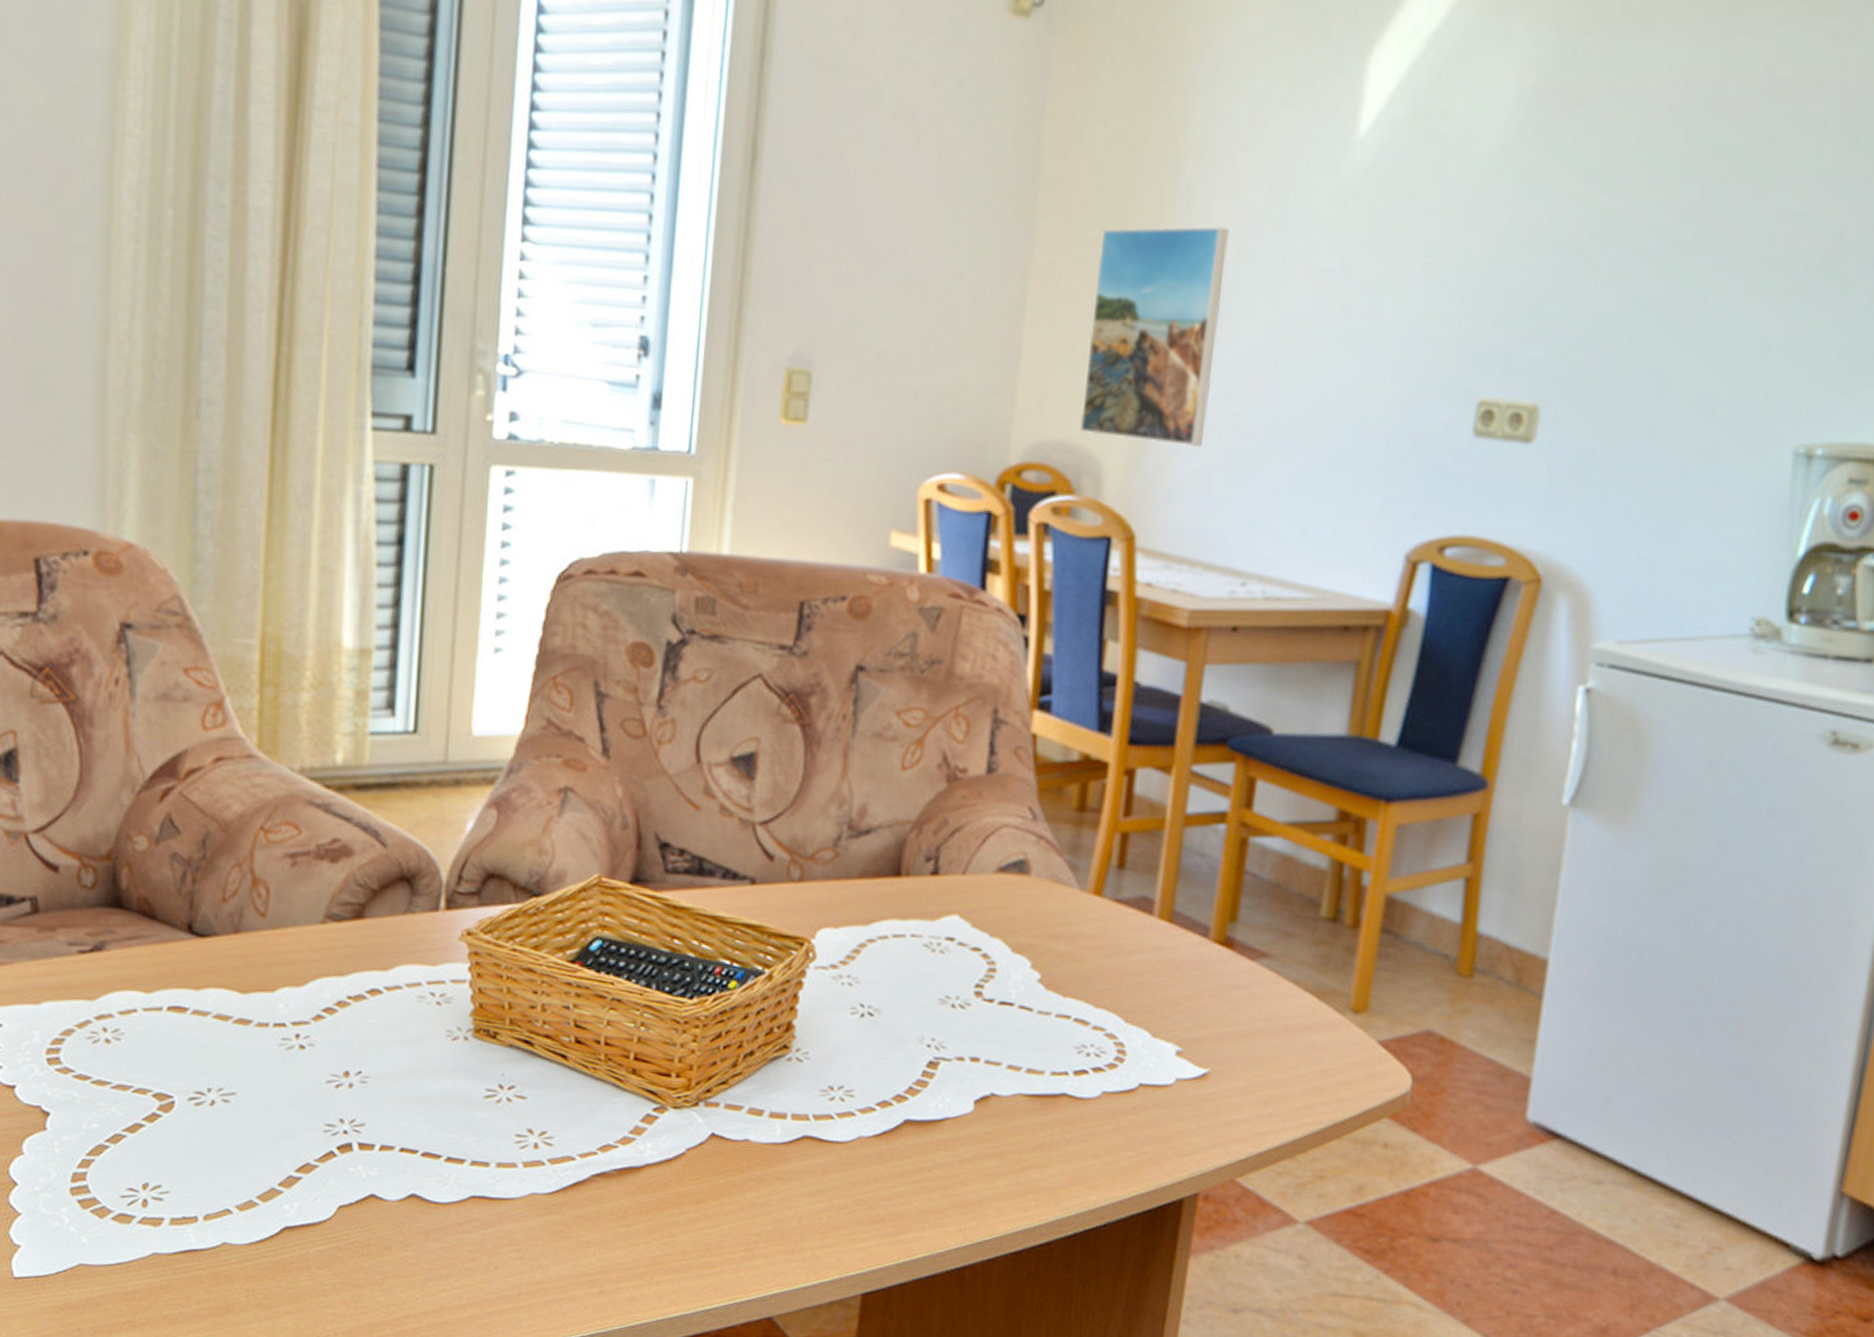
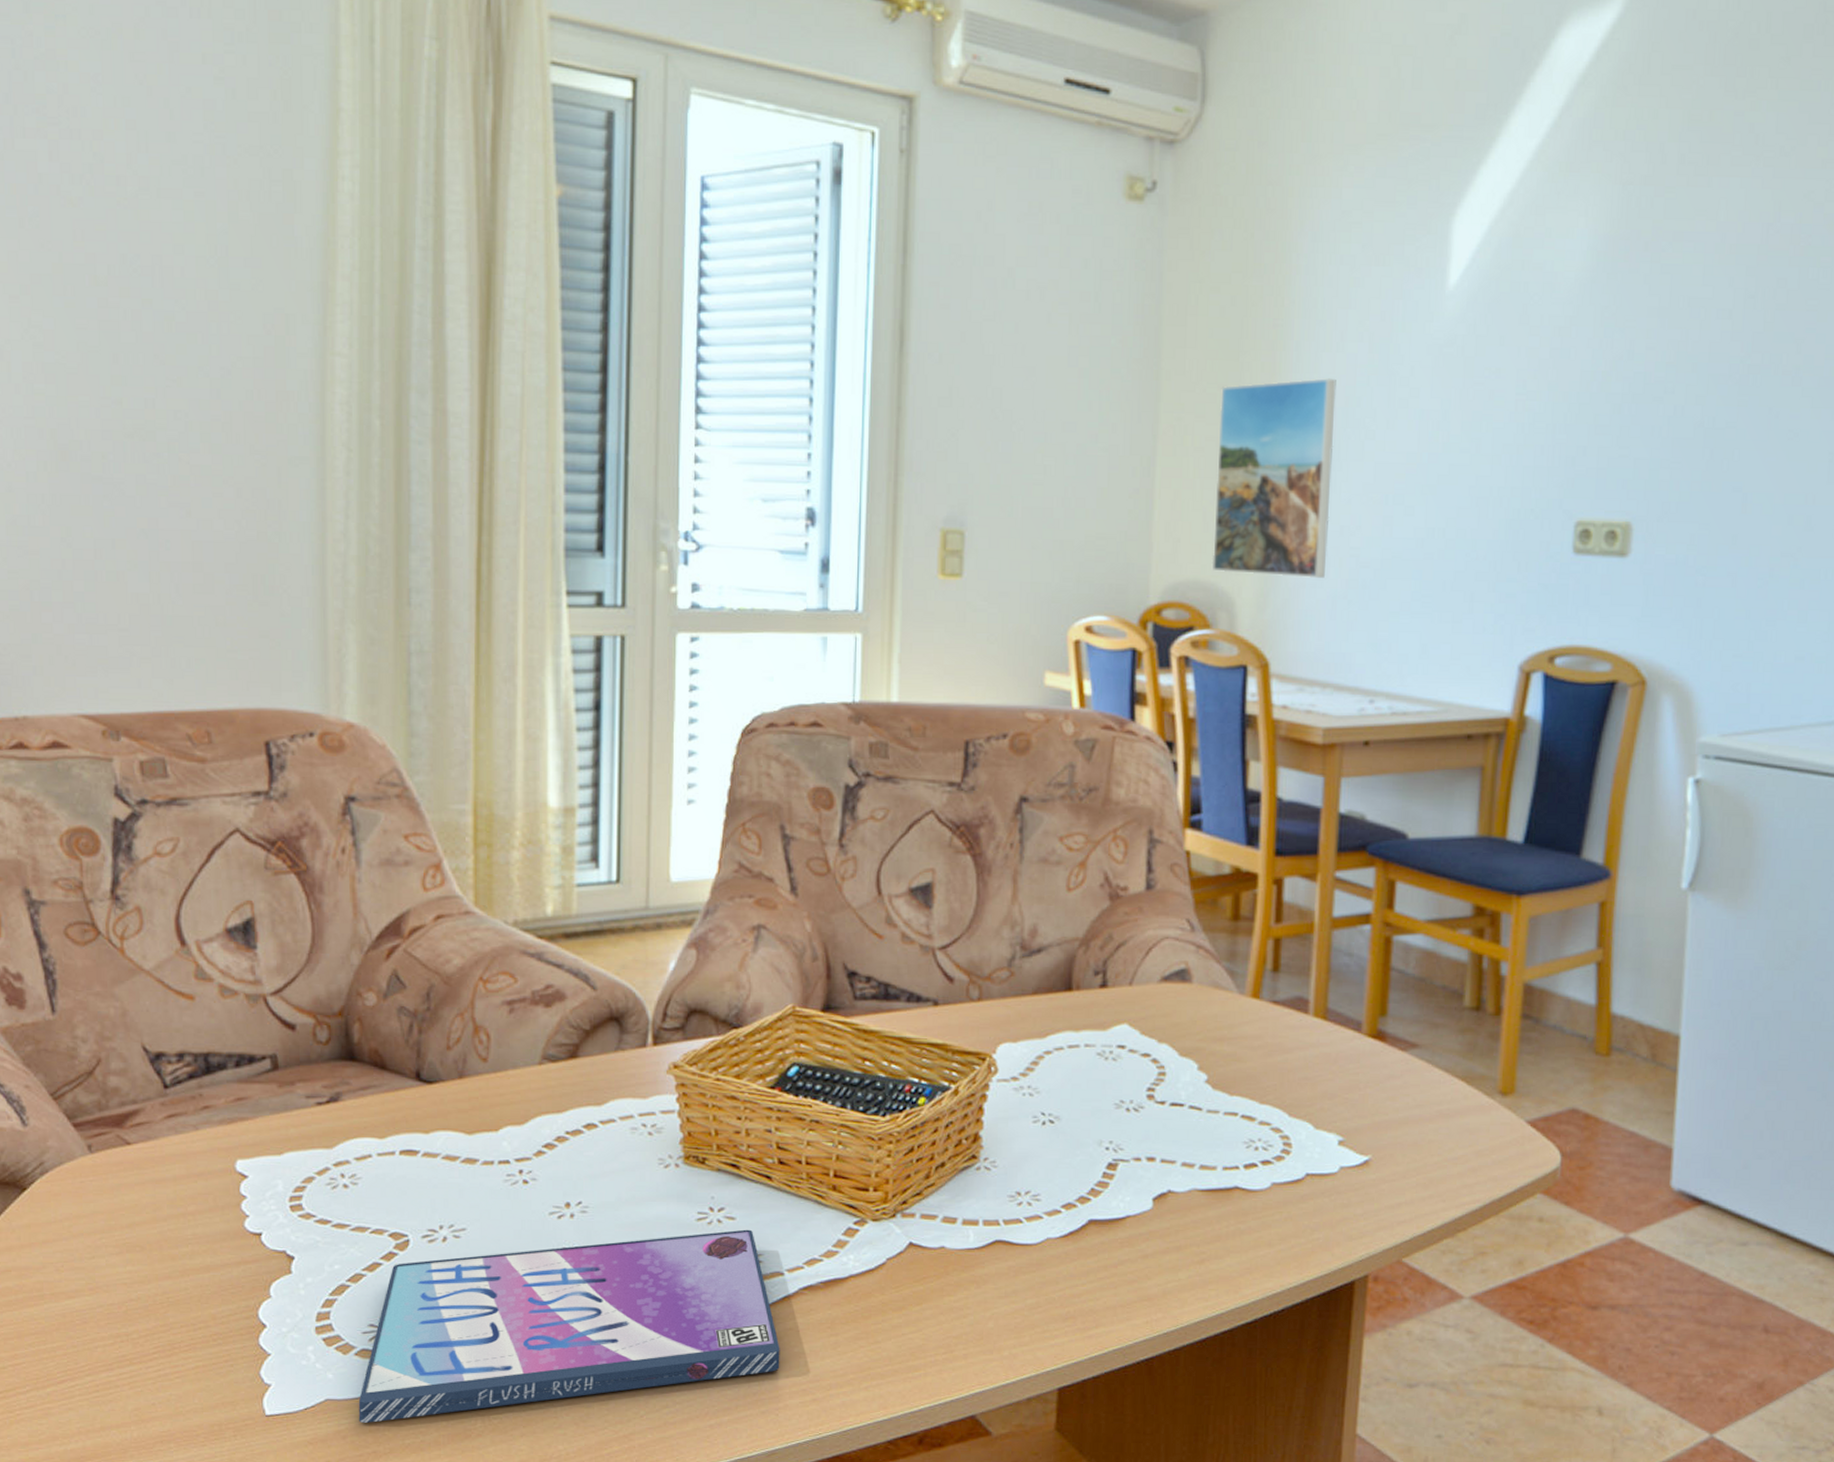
video game case: none [113,1110,568,1291] -> present [358,1229,780,1423]

